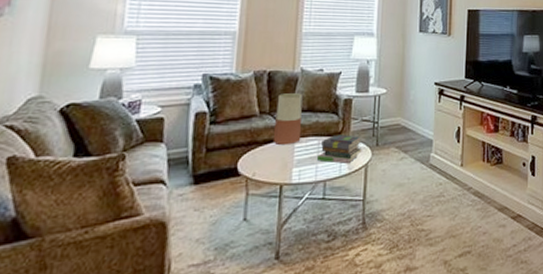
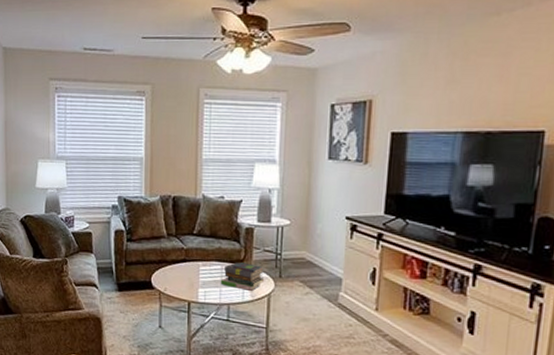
vase: present [272,93,303,146] -> none [180,218,206,267]

